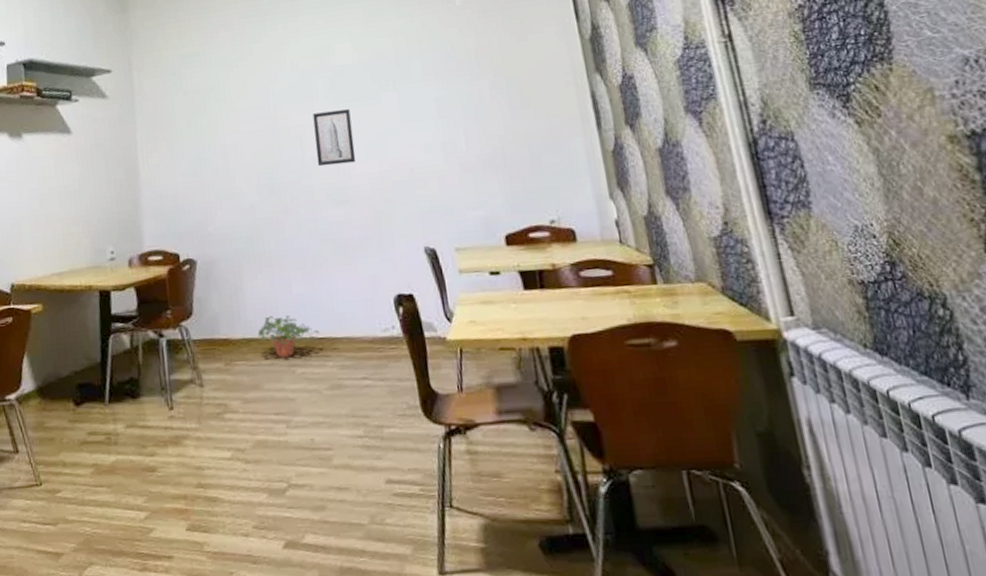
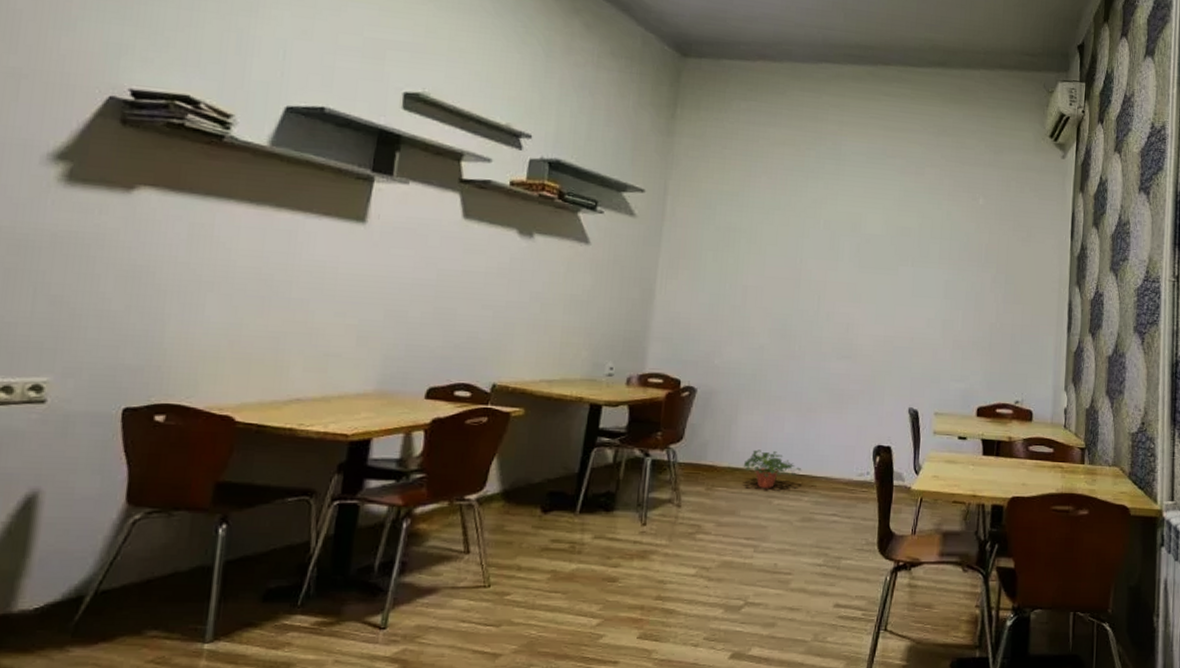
wall art: present [312,109,356,167] -> none [830,272,869,324]

